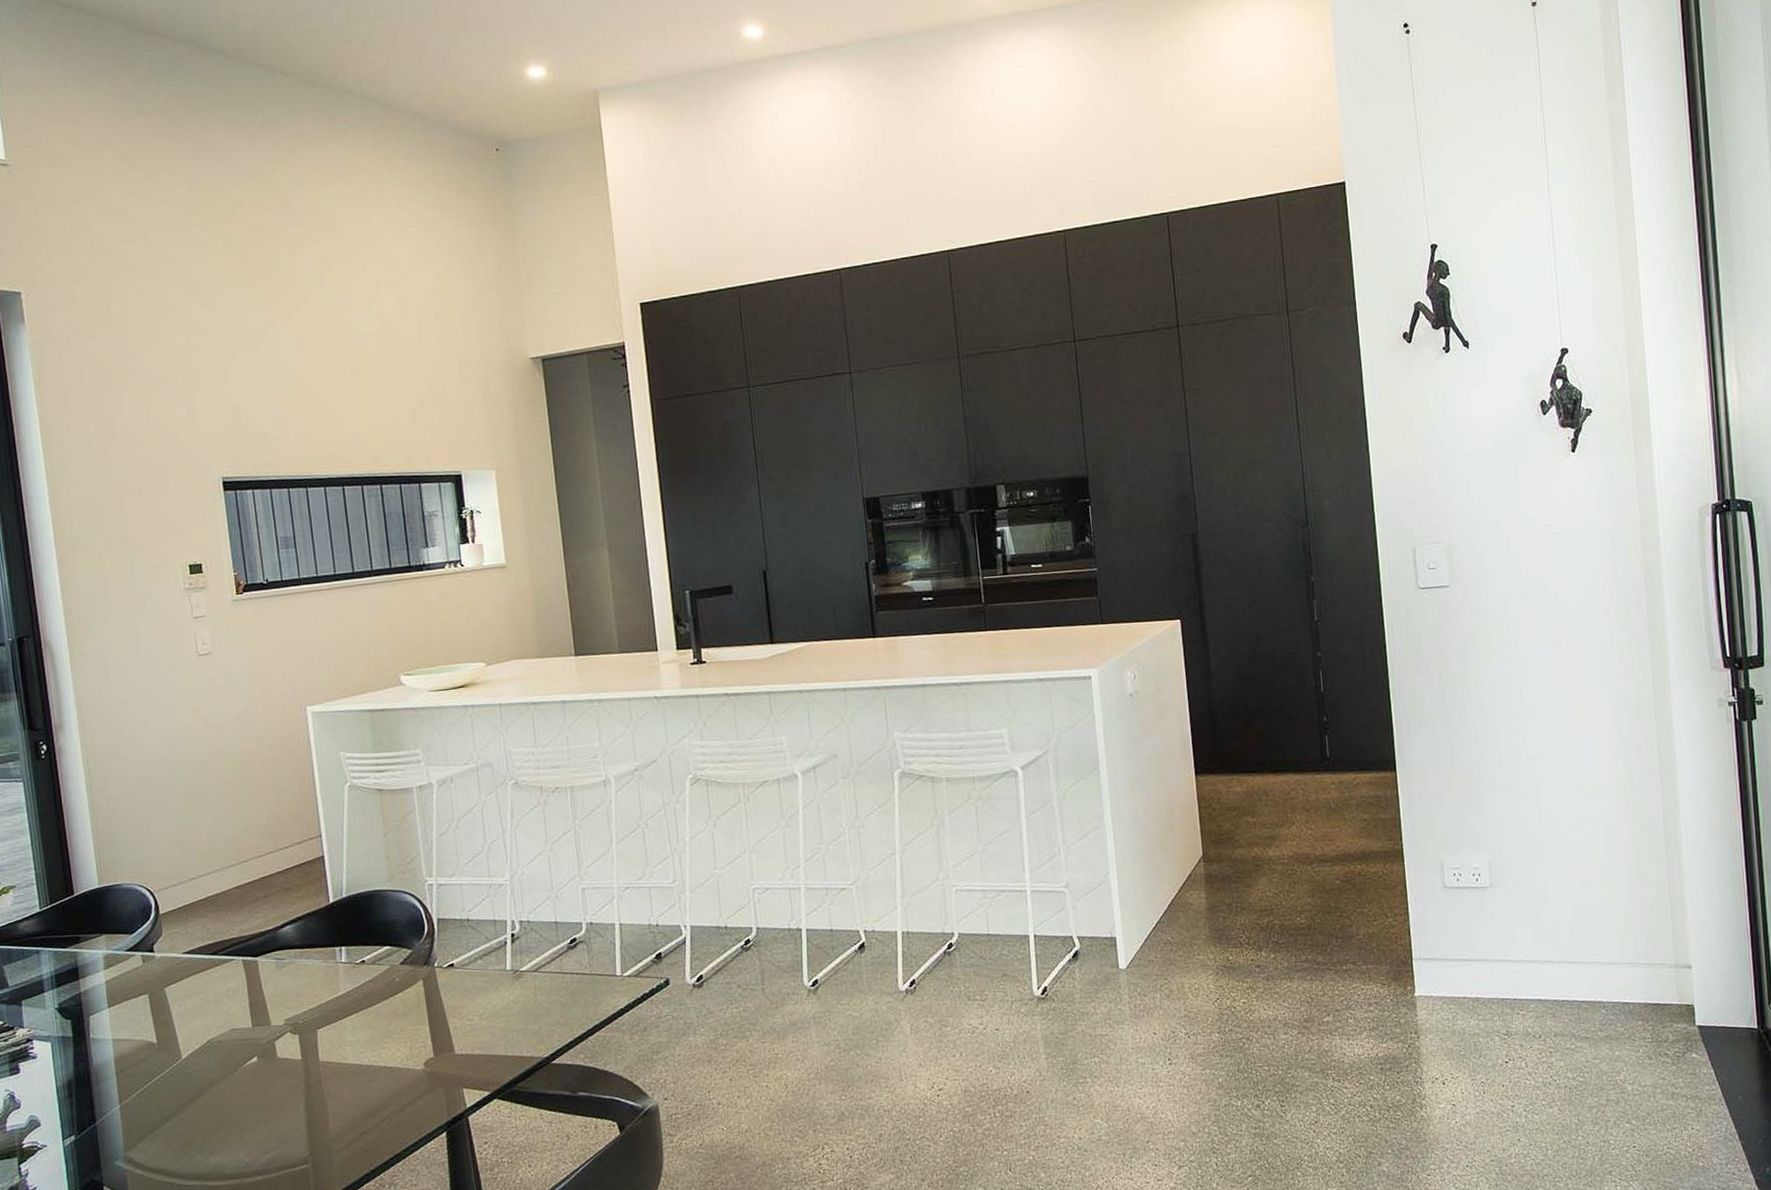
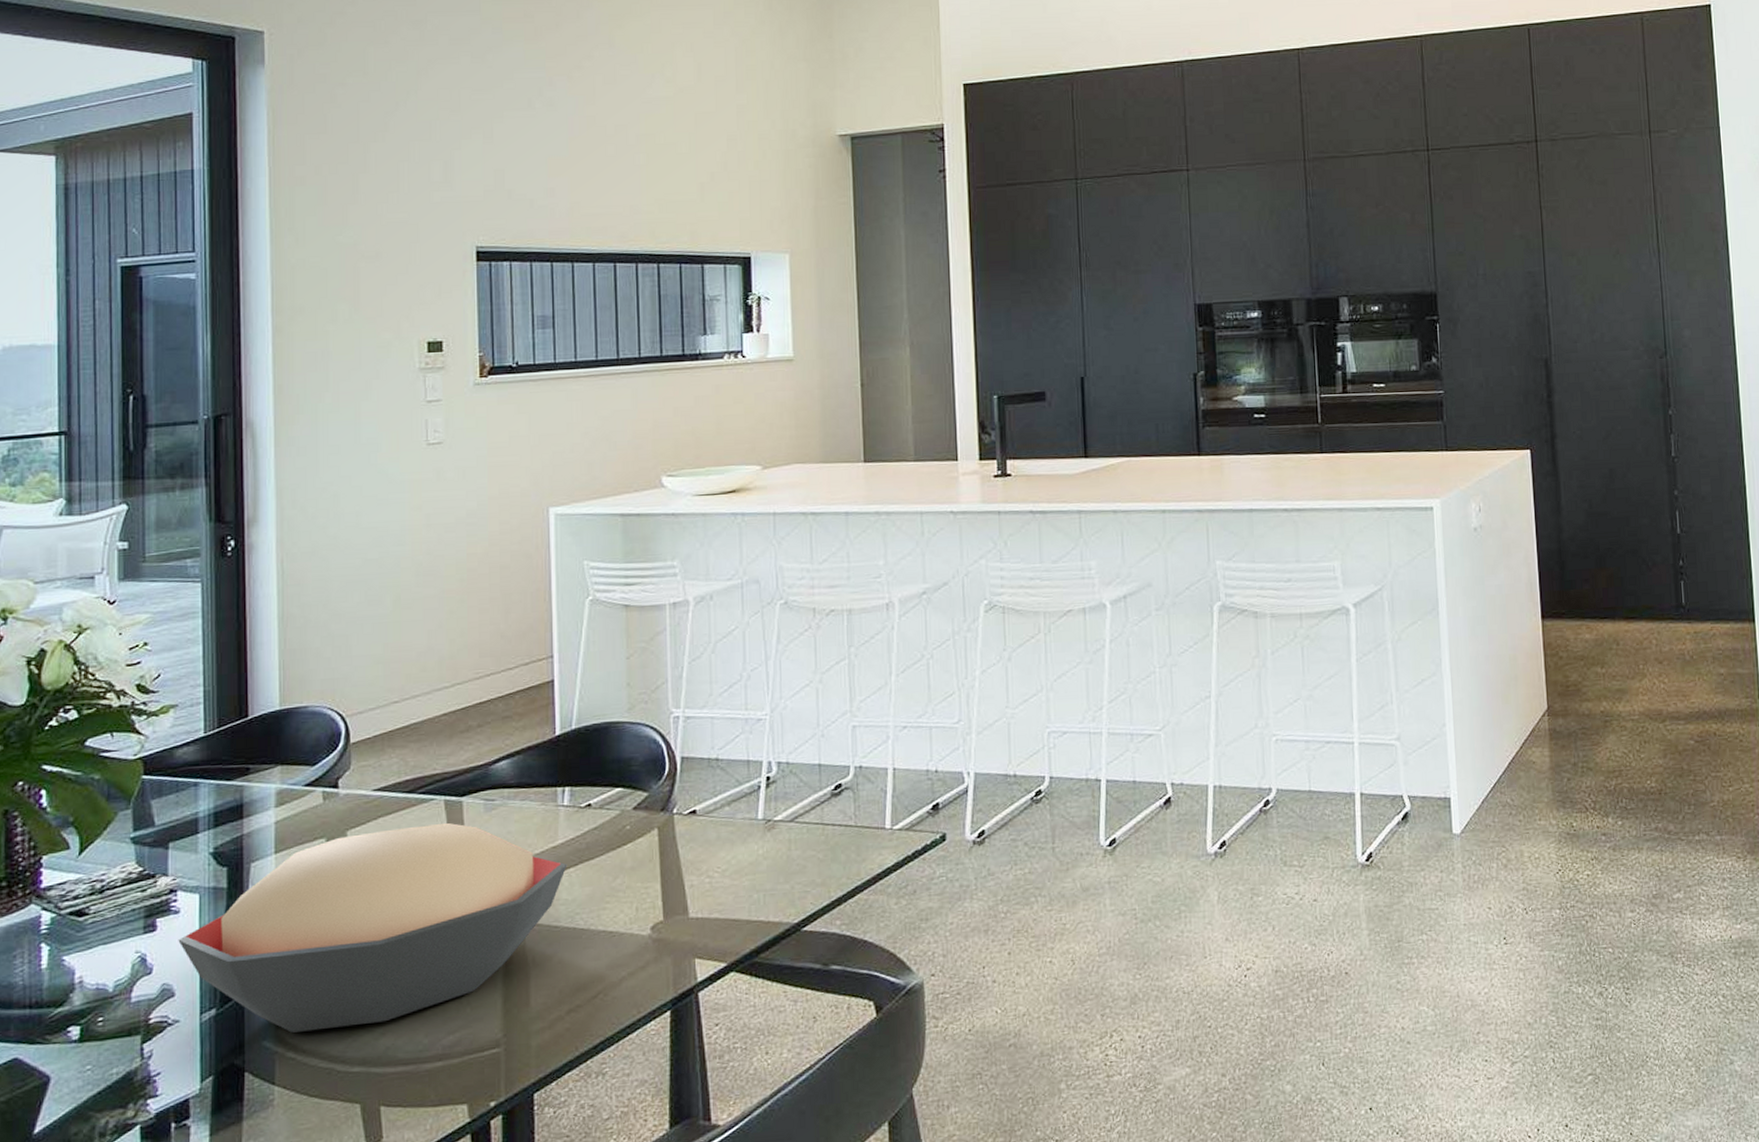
decorative bowl: none [38,978,350,1154] -> present [178,822,567,1033]

